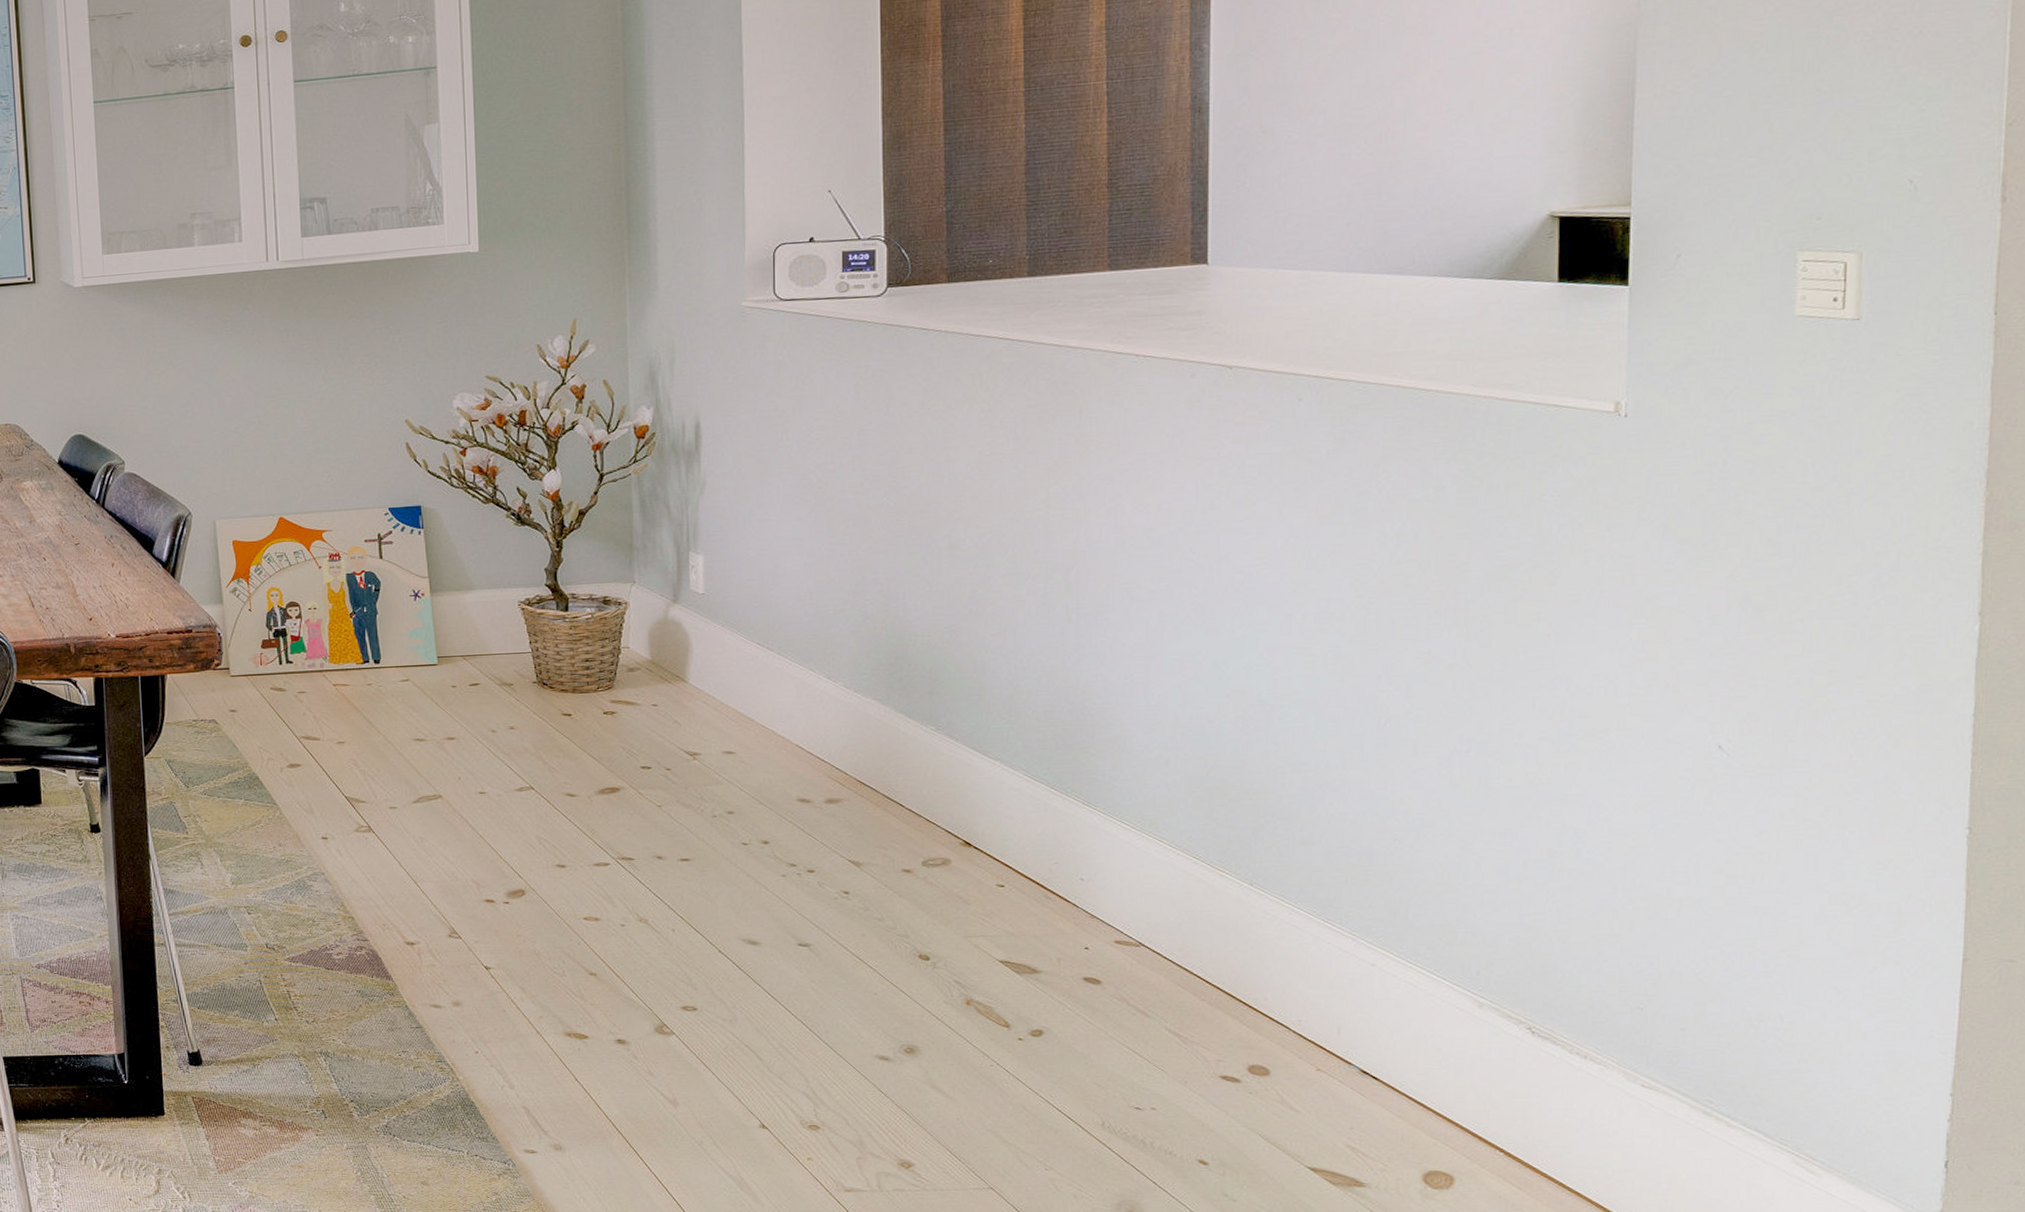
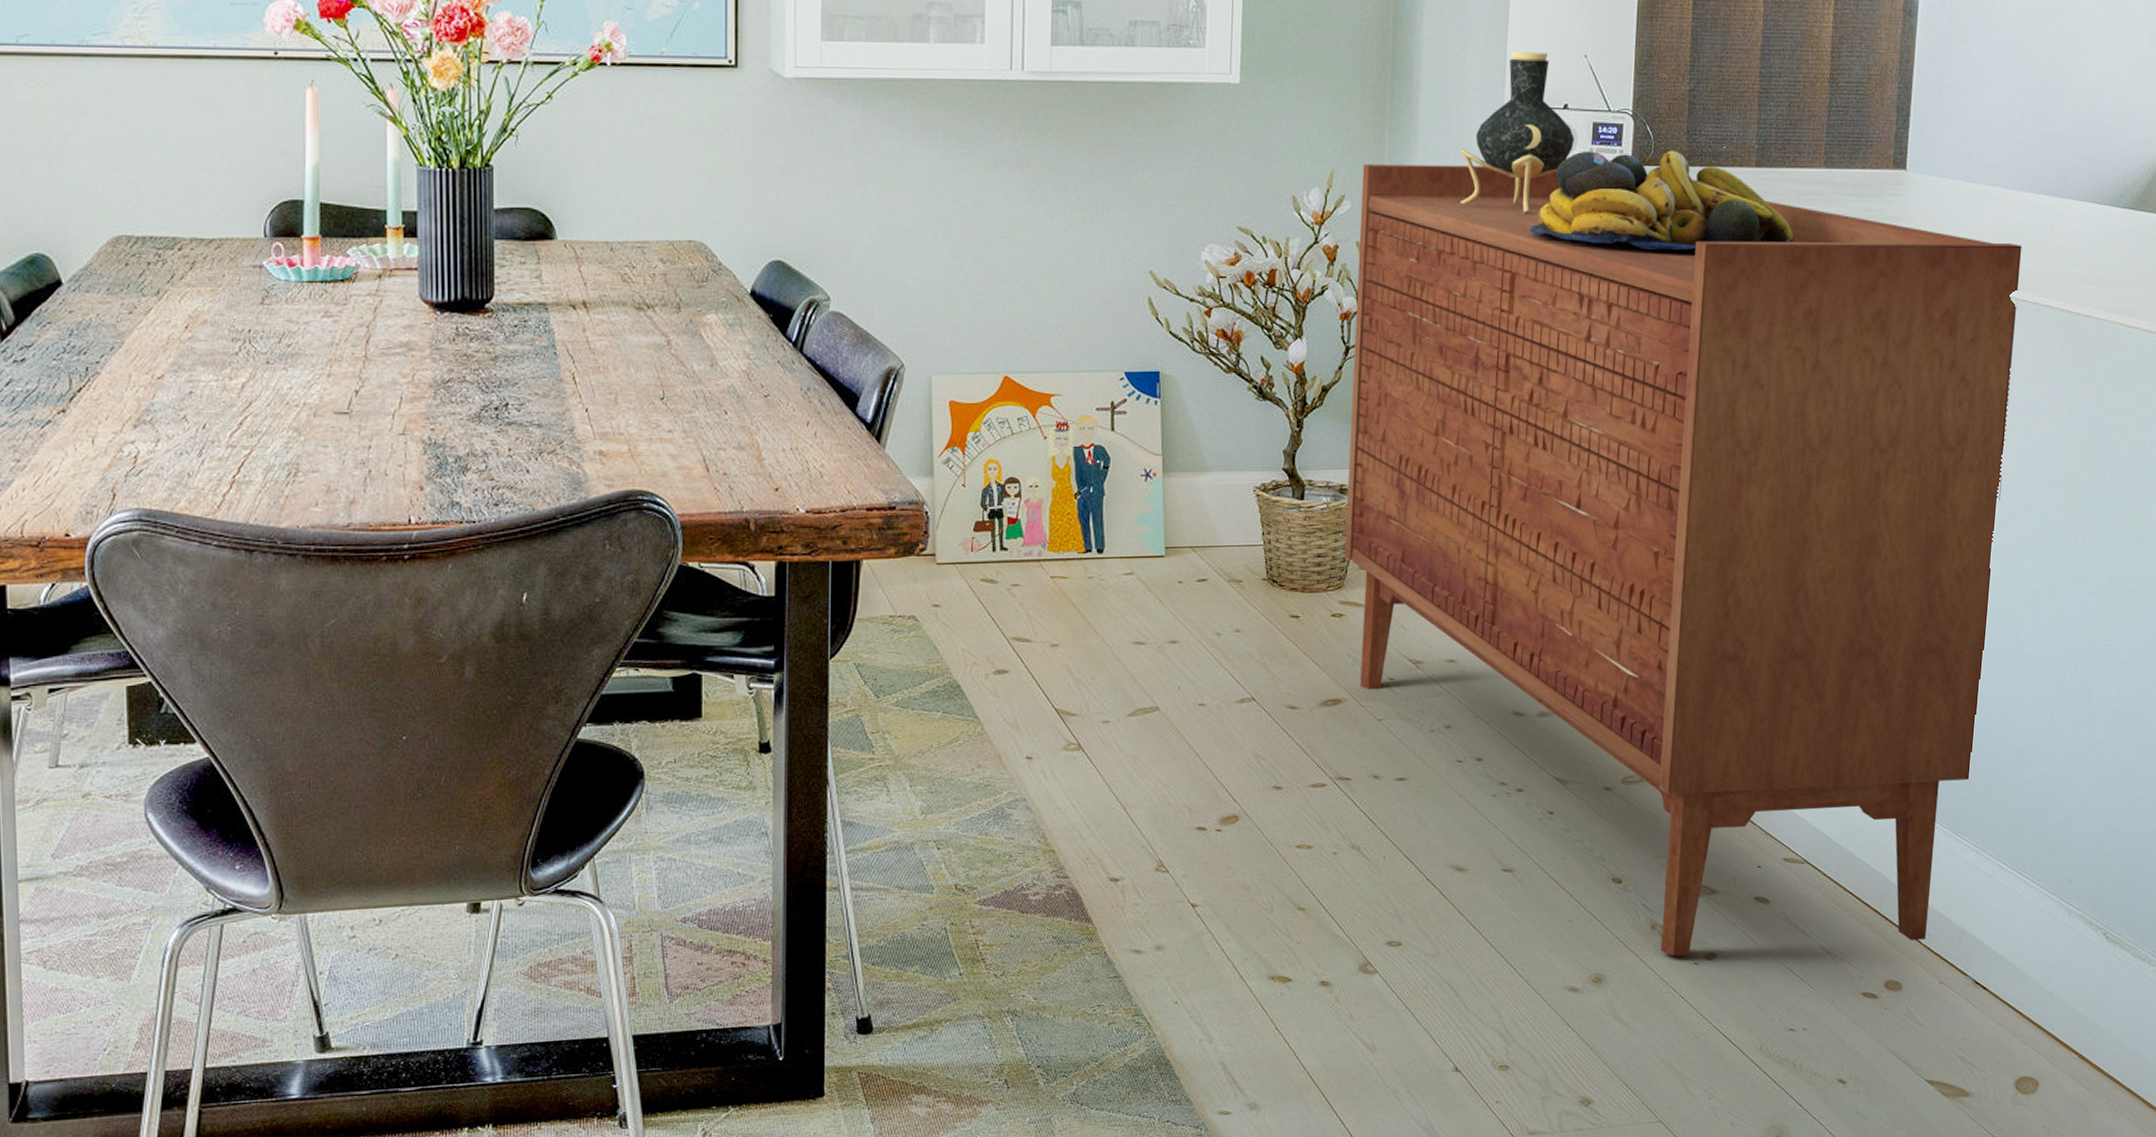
sideboard: none [604,301,1360,1032] -> present [1345,164,2022,956]
vase: none [704,193,823,342] -> present [1460,52,1575,214]
fruit bowl: none [782,269,1078,367] -> present [1530,150,1794,252]

